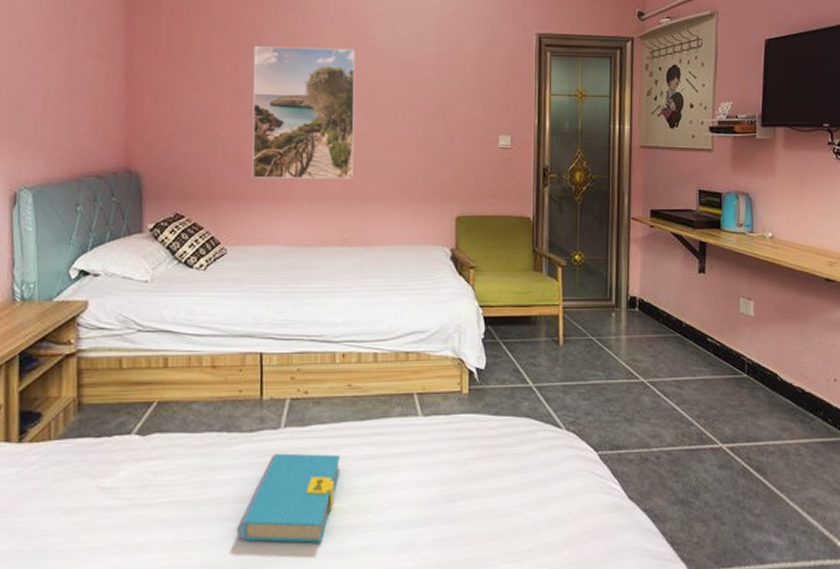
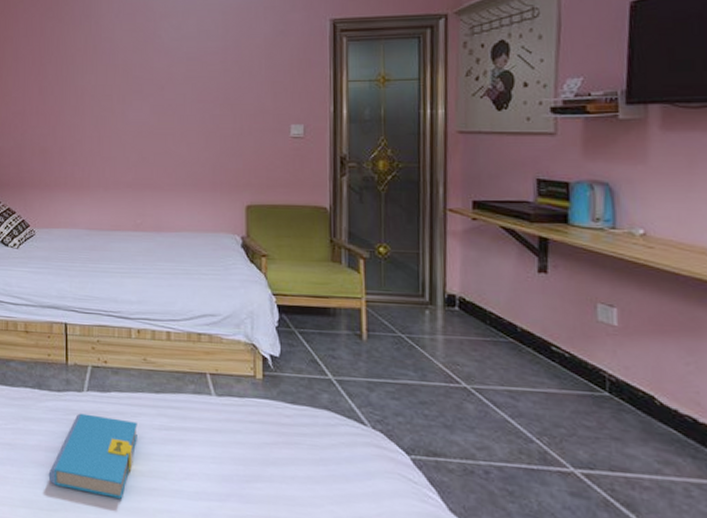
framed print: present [252,45,356,179] -> none [54,49,144,170]

